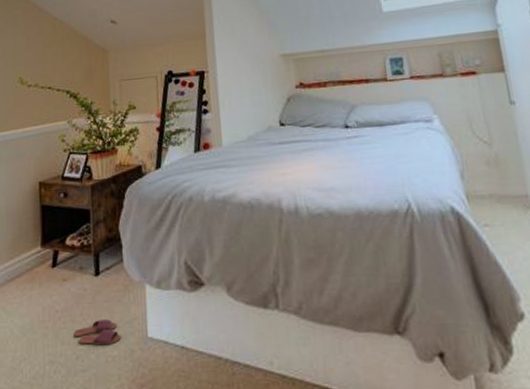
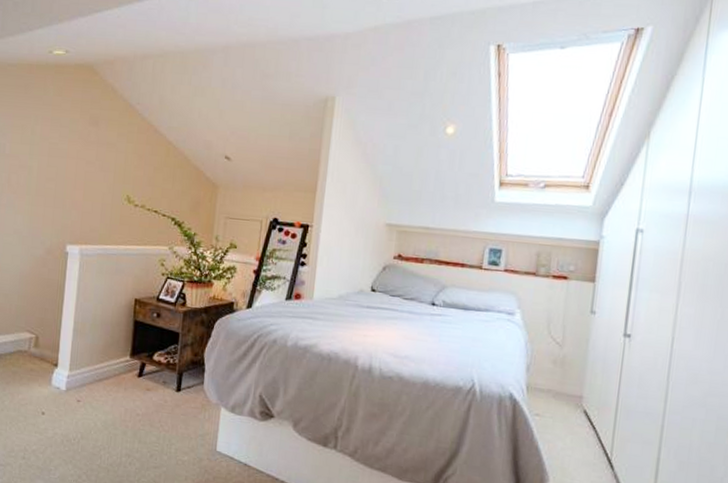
slippers: present [74,319,122,346] -> none [150,428,193,451]

